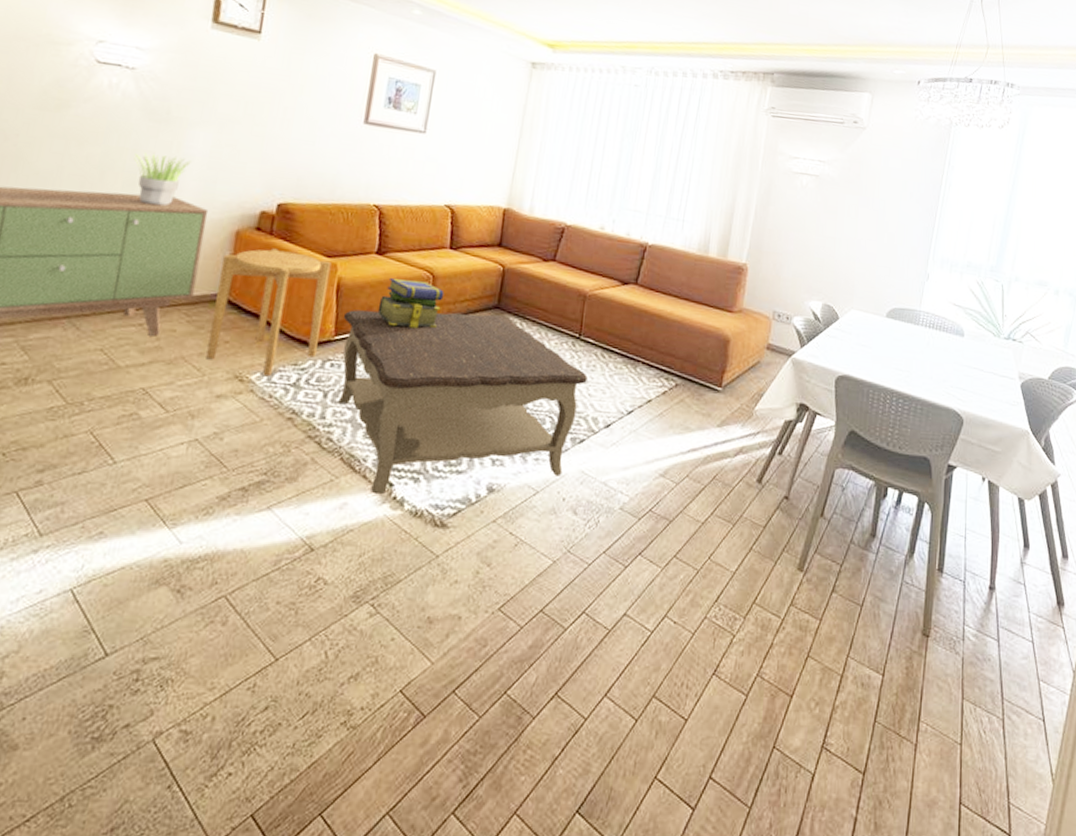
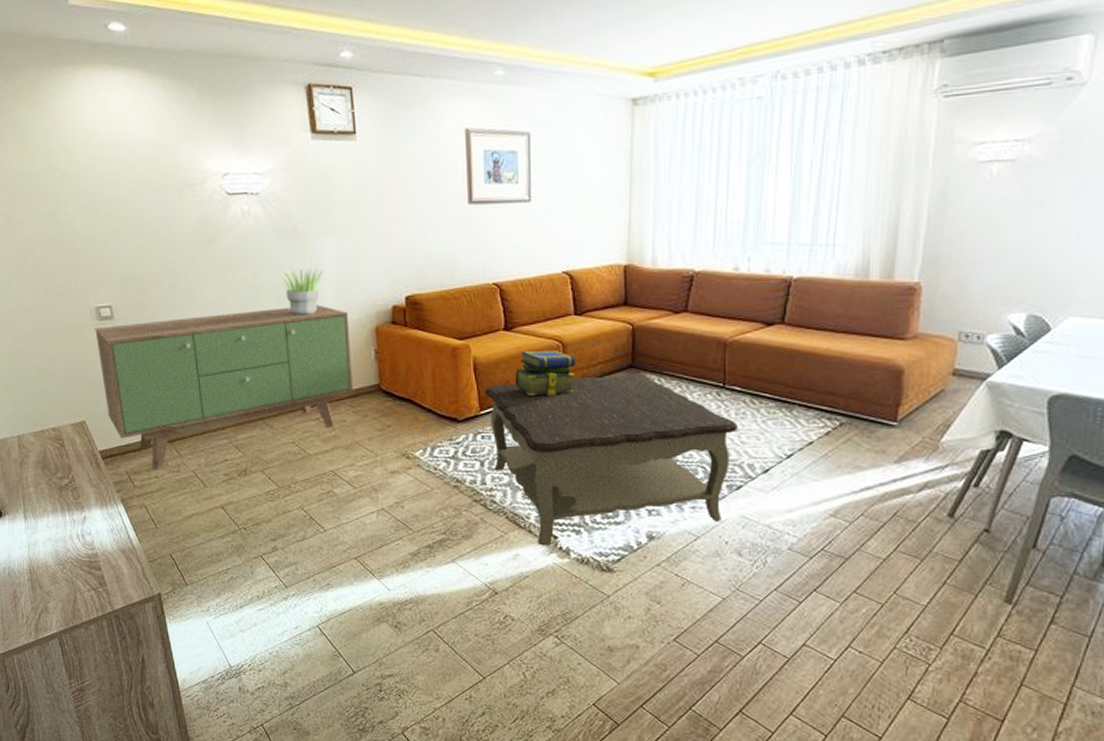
side table: present [206,248,332,377] -> none [369,338,467,452]

